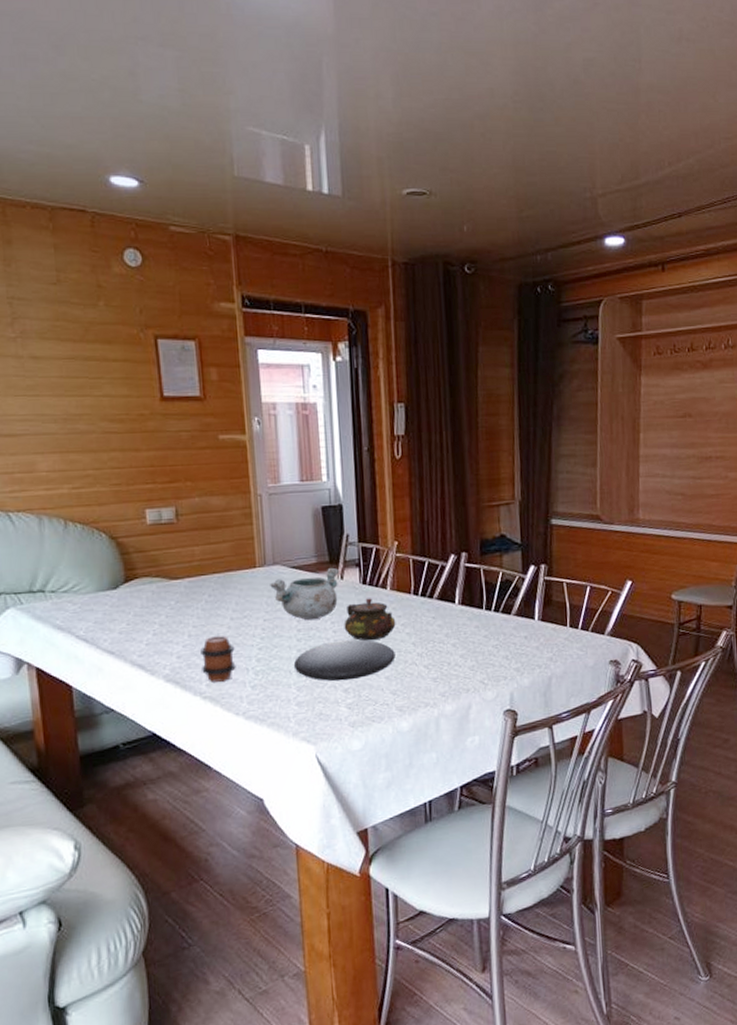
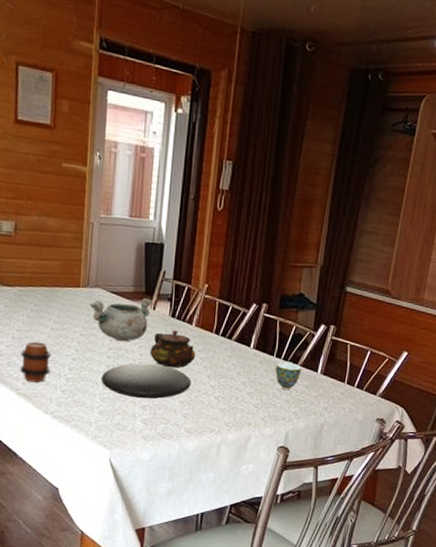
teacup: none [487,613,517,645] -> present [275,362,302,390]

